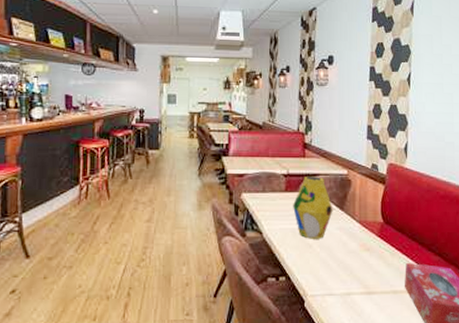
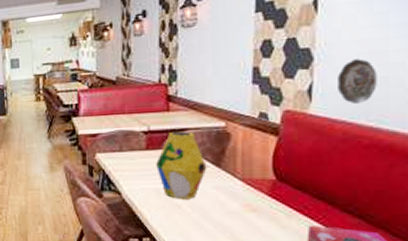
decorative plate: none [423,127,448,163] -> present [338,59,377,105]

